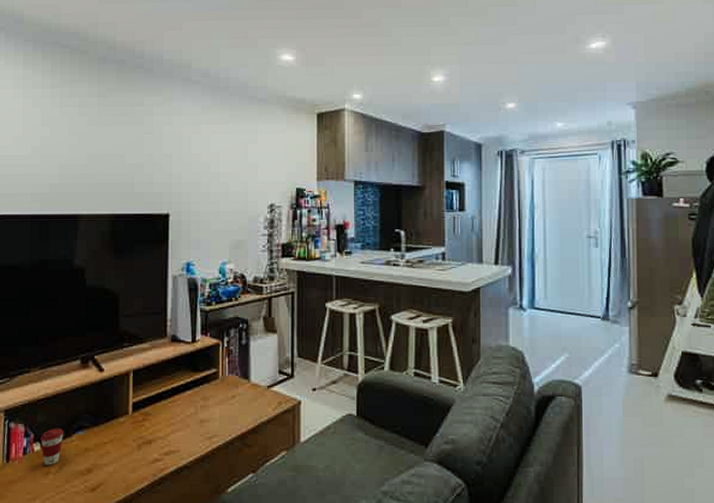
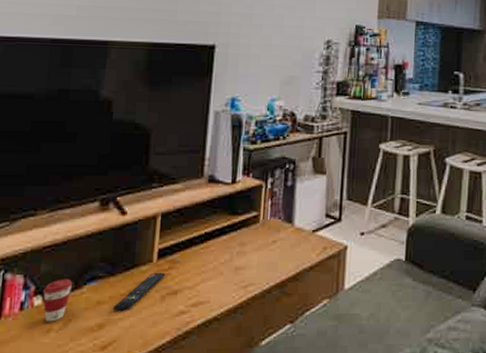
remote control: none [99,423,141,457] -> present [113,272,166,311]

